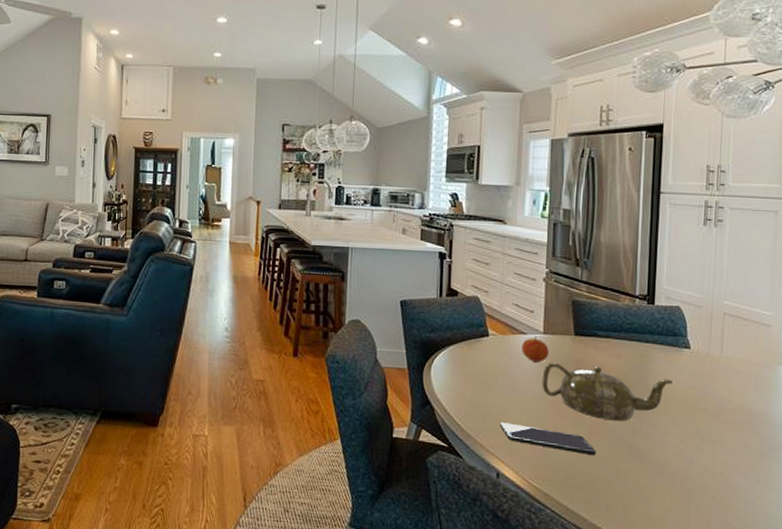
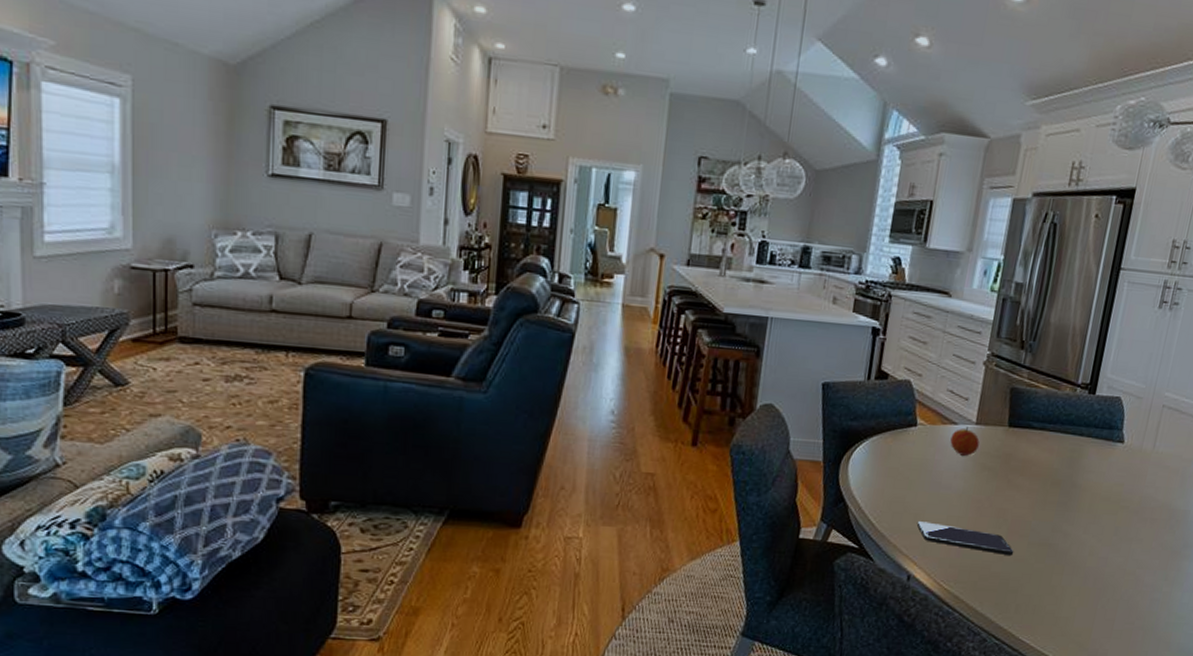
teapot: present [542,362,672,422] -> none [967,455,1101,520]

